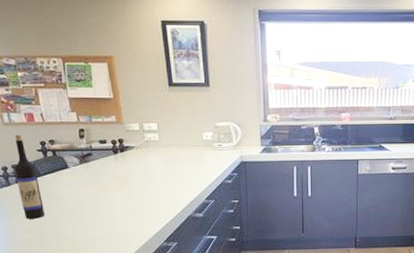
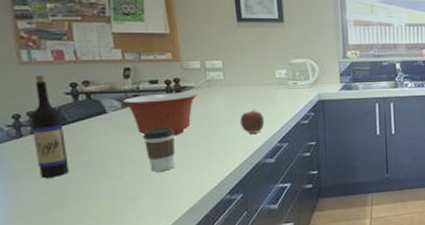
mixing bowl: none [79,151,138,189] -> present [122,92,198,136]
coffee cup: none [97,181,123,219] -> present [143,127,175,172]
apple: none [173,168,194,190] -> present [239,109,265,134]

